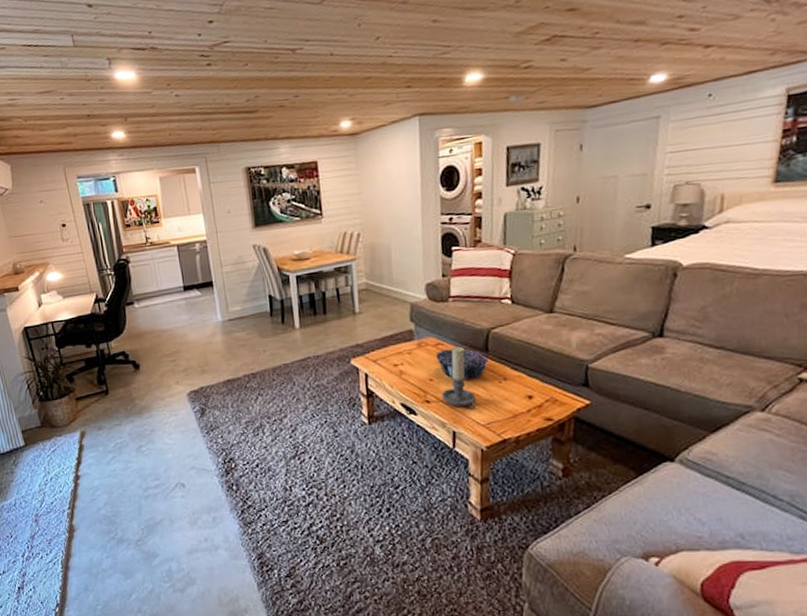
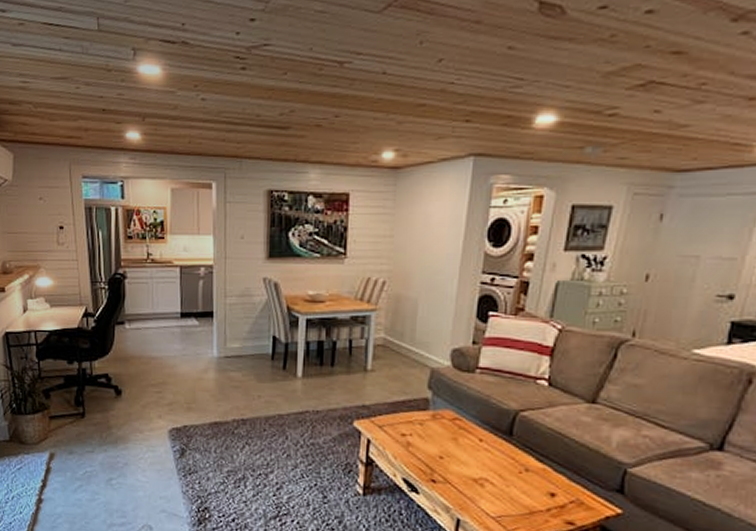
decorative bowl: present [436,348,489,379] -> none [451,425,512,464]
candle holder: present [442,346,476,409] -> none [451,424,489,498]

